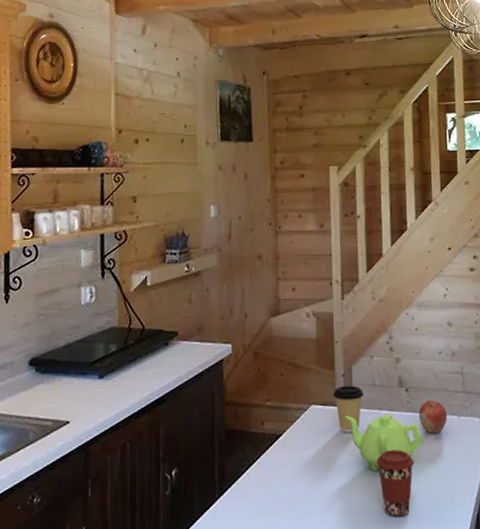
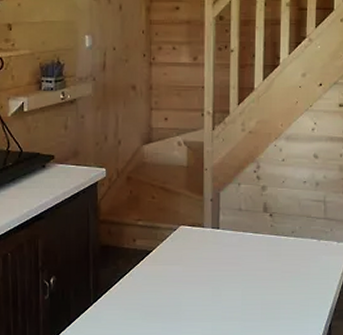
coffee cup: present [332,385,364,433] -> none [200,209,230,251]
teapot: present [345,414,423,471] -> none [211,236,284,285]
coffee cup: present [376,450,415,517] -> none [239,267,275,325]
fruit: present [419,400,448,434] -> none [281,224,308,255]

